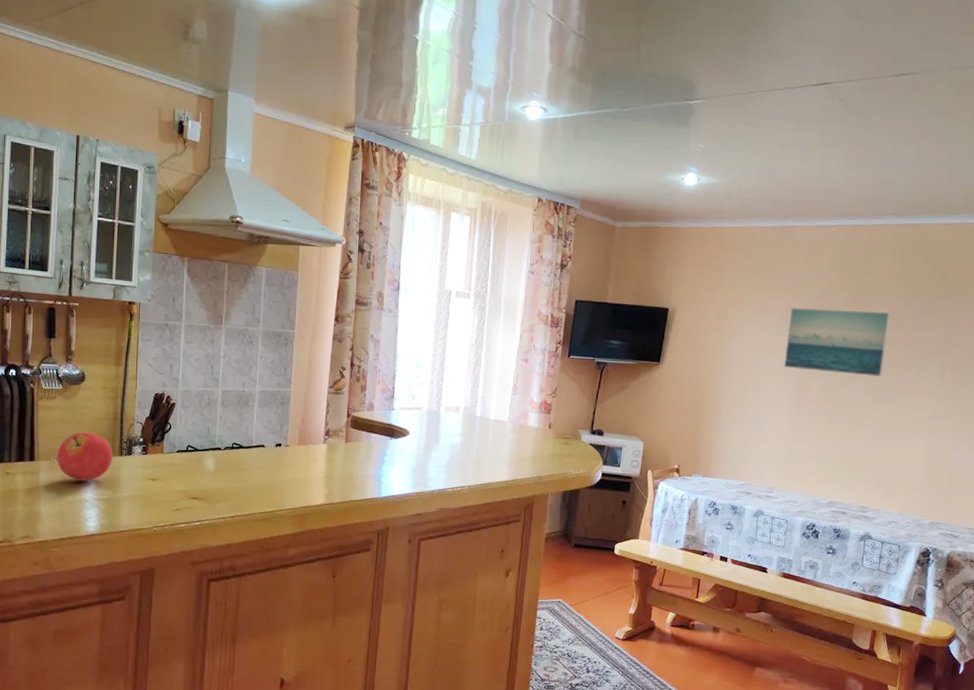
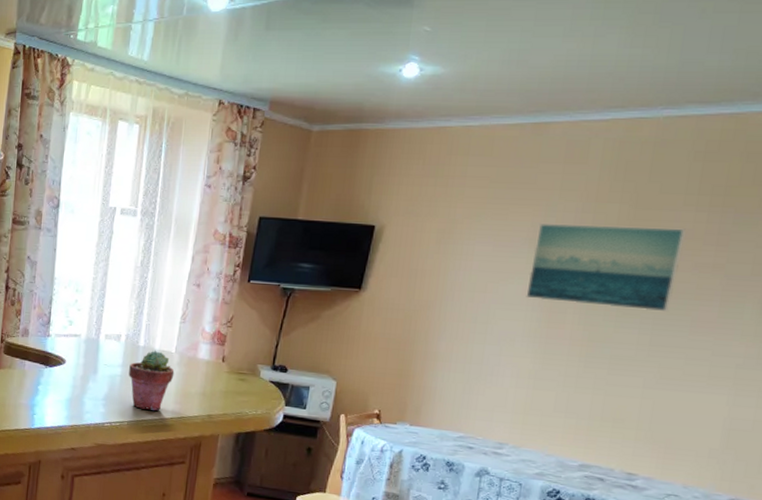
potted succulent: none [467,419,508,475] -> present [129,350,175,411]

